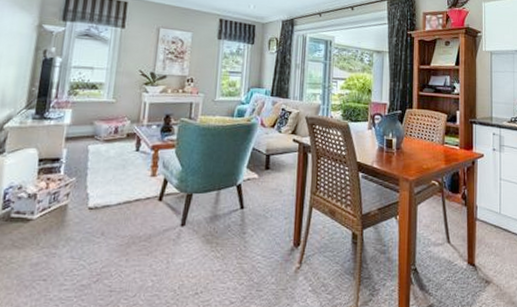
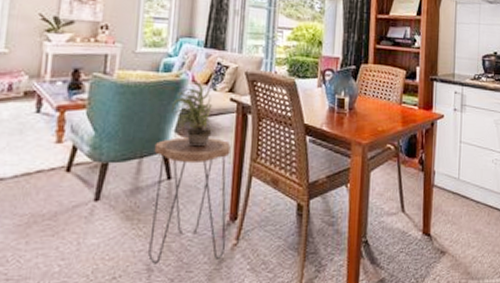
side table: none [225,172,294,283] -> present [148,137,231,264]
potted plant: none [244,123,285,180] -> present [172,80,220,146]

